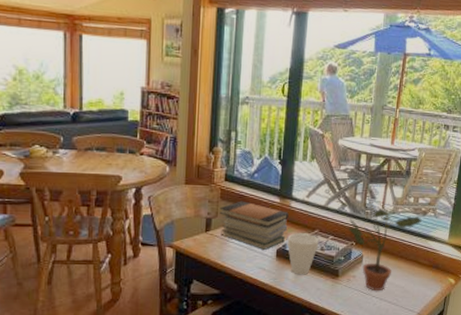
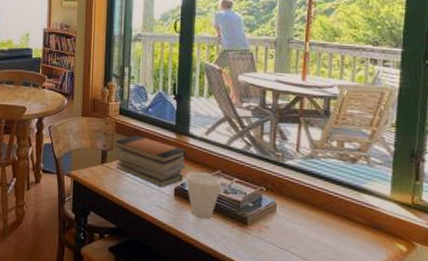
potted plant: present [348,202,423,291] -> none [255,144,352,249]

